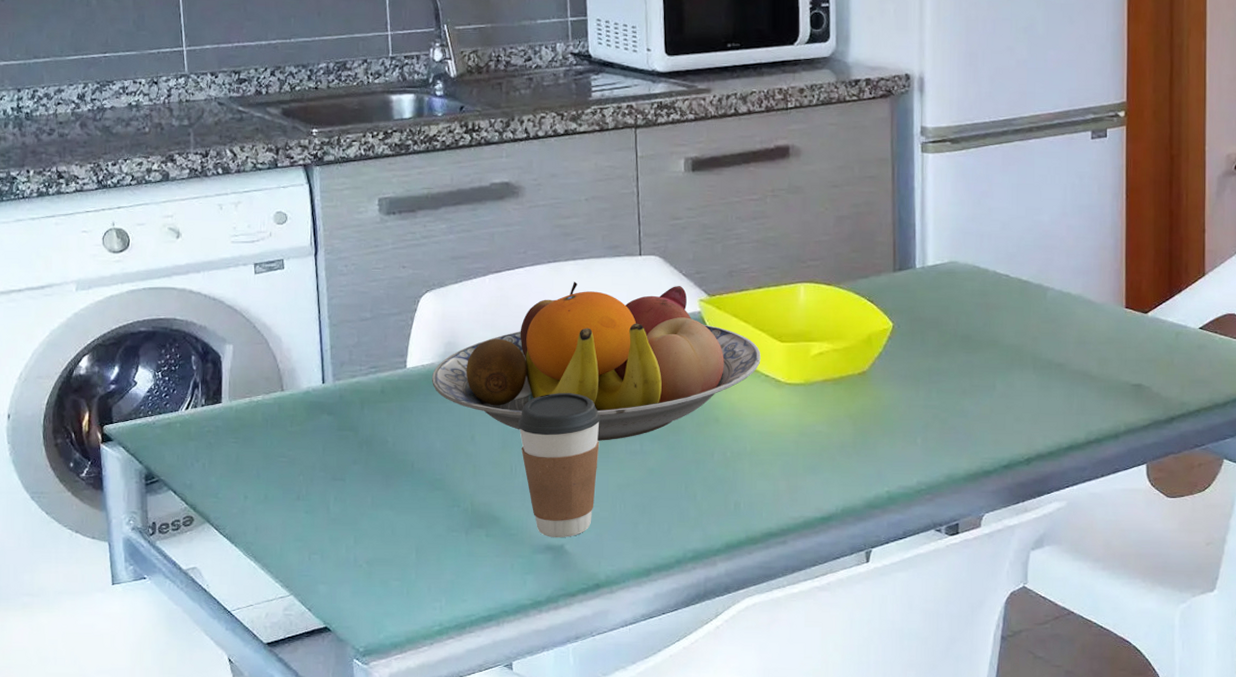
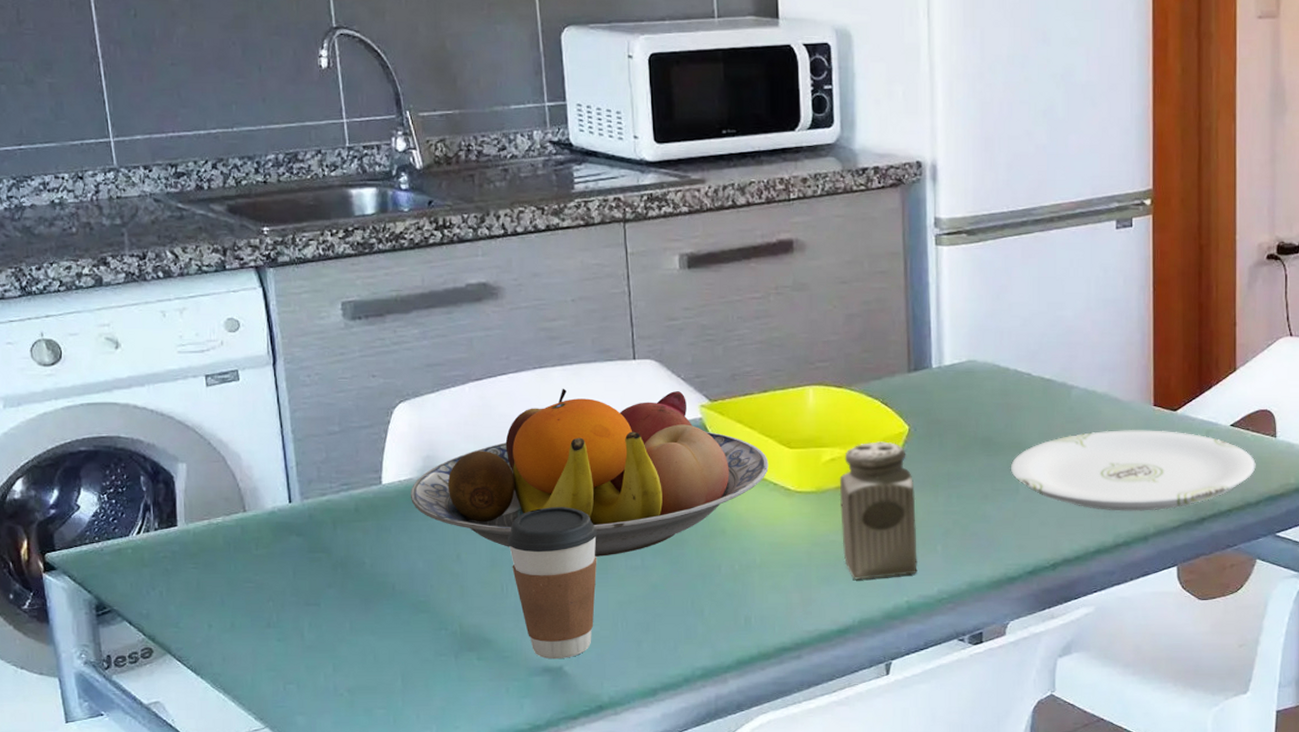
salt shaker: none [826,337,899,469] -> present [839,441,917,580]
plate: none [989,330,1223,410] -> present [1011,430,1256,511]

